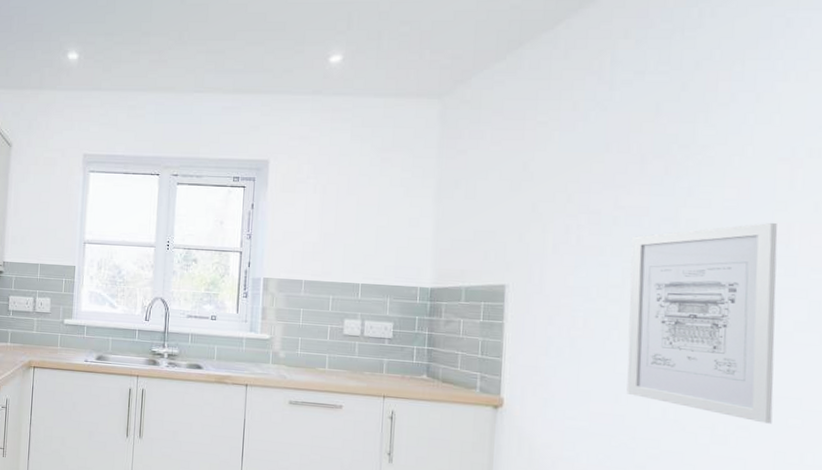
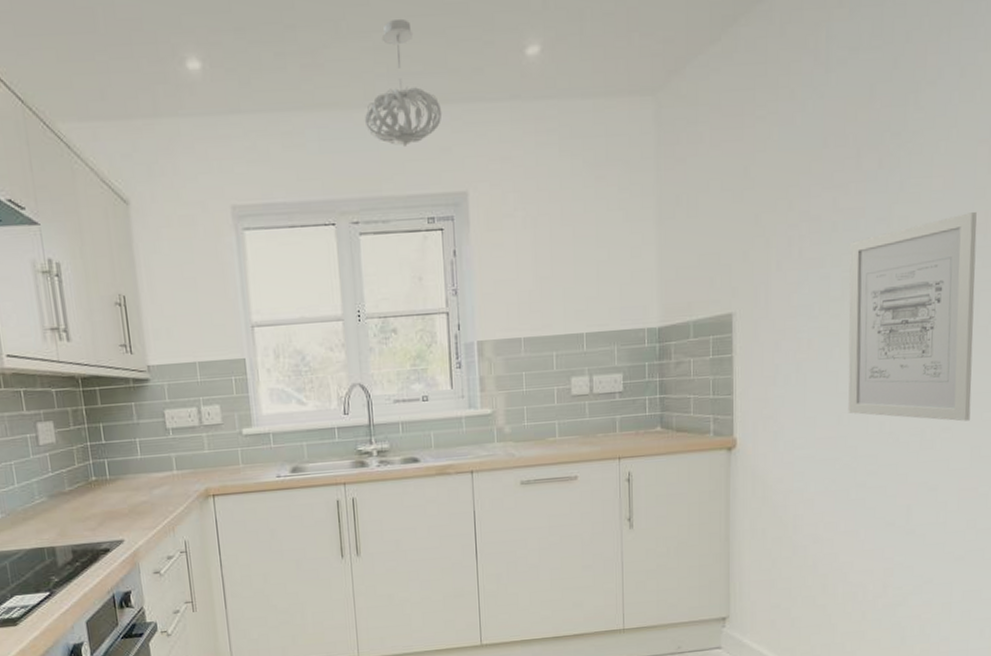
pendant light: none [192,31,255,124] -> present [364,18,443,148]

